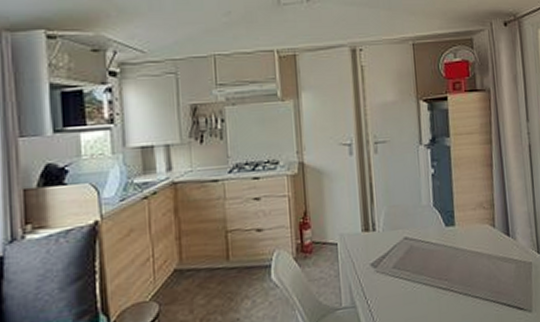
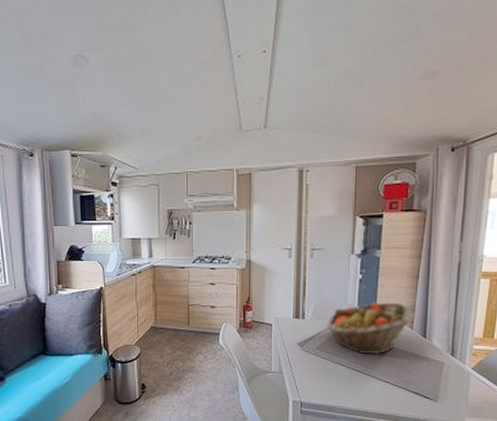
fruit basket: none [402,197,495,266] -> present [327,302,415,355]

